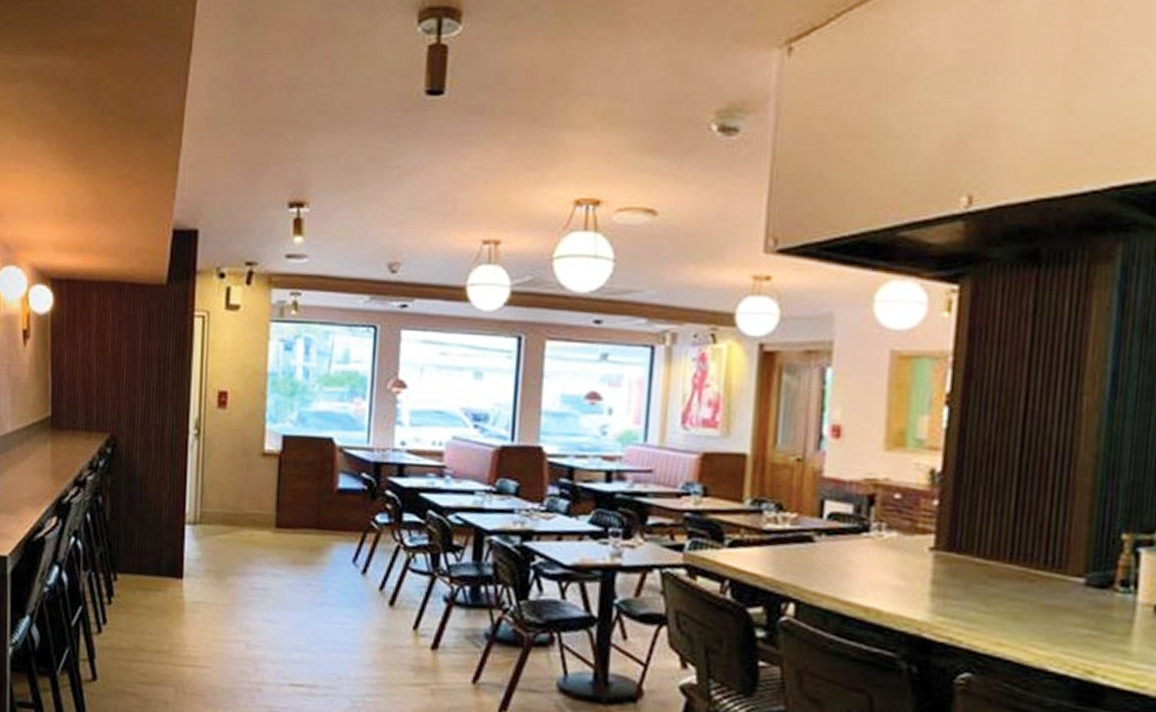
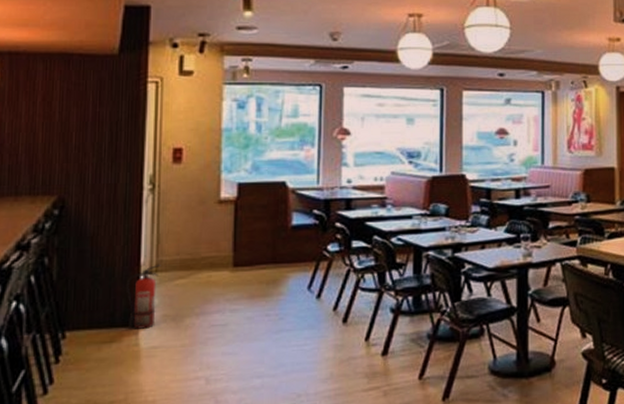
fire extinguisher: none [172,515,205,582] -> present [127,264,161,329]

